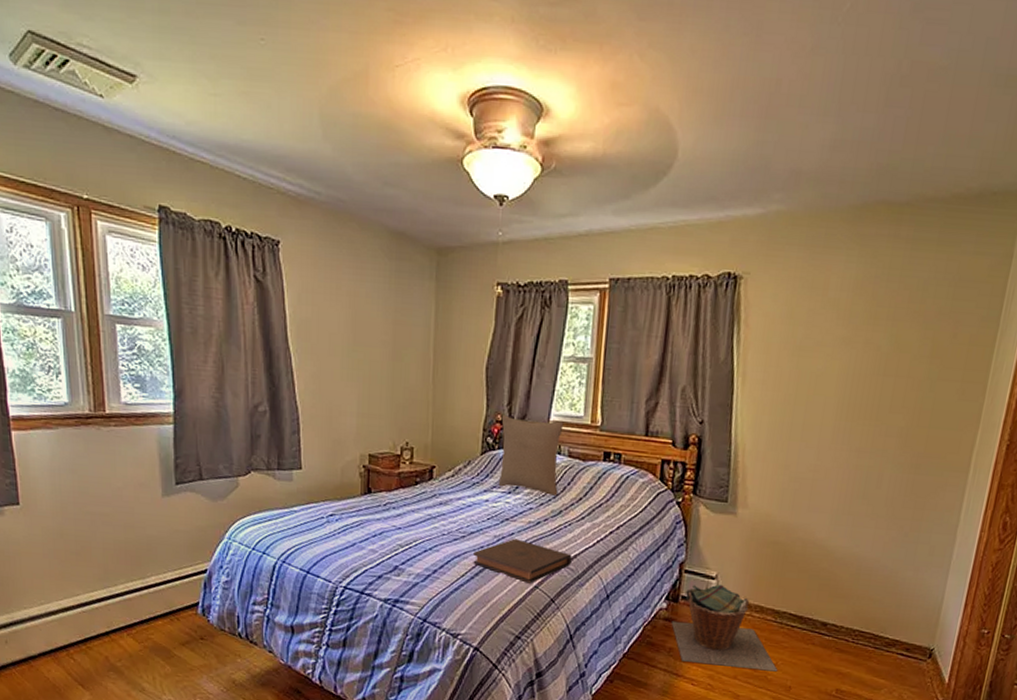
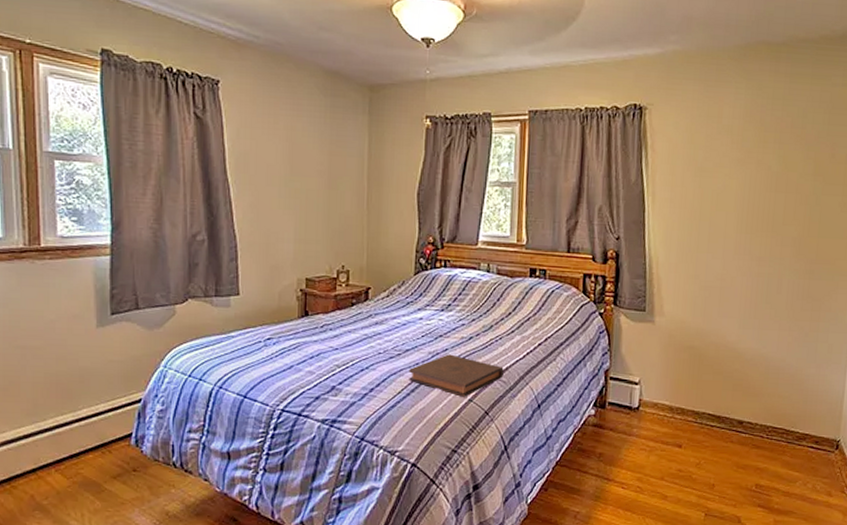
pillow: present [498,415,564,496] -> none [431,237,492,312]
laundry basket: present [671,584,778,672] -> none [600,389,702,471]

